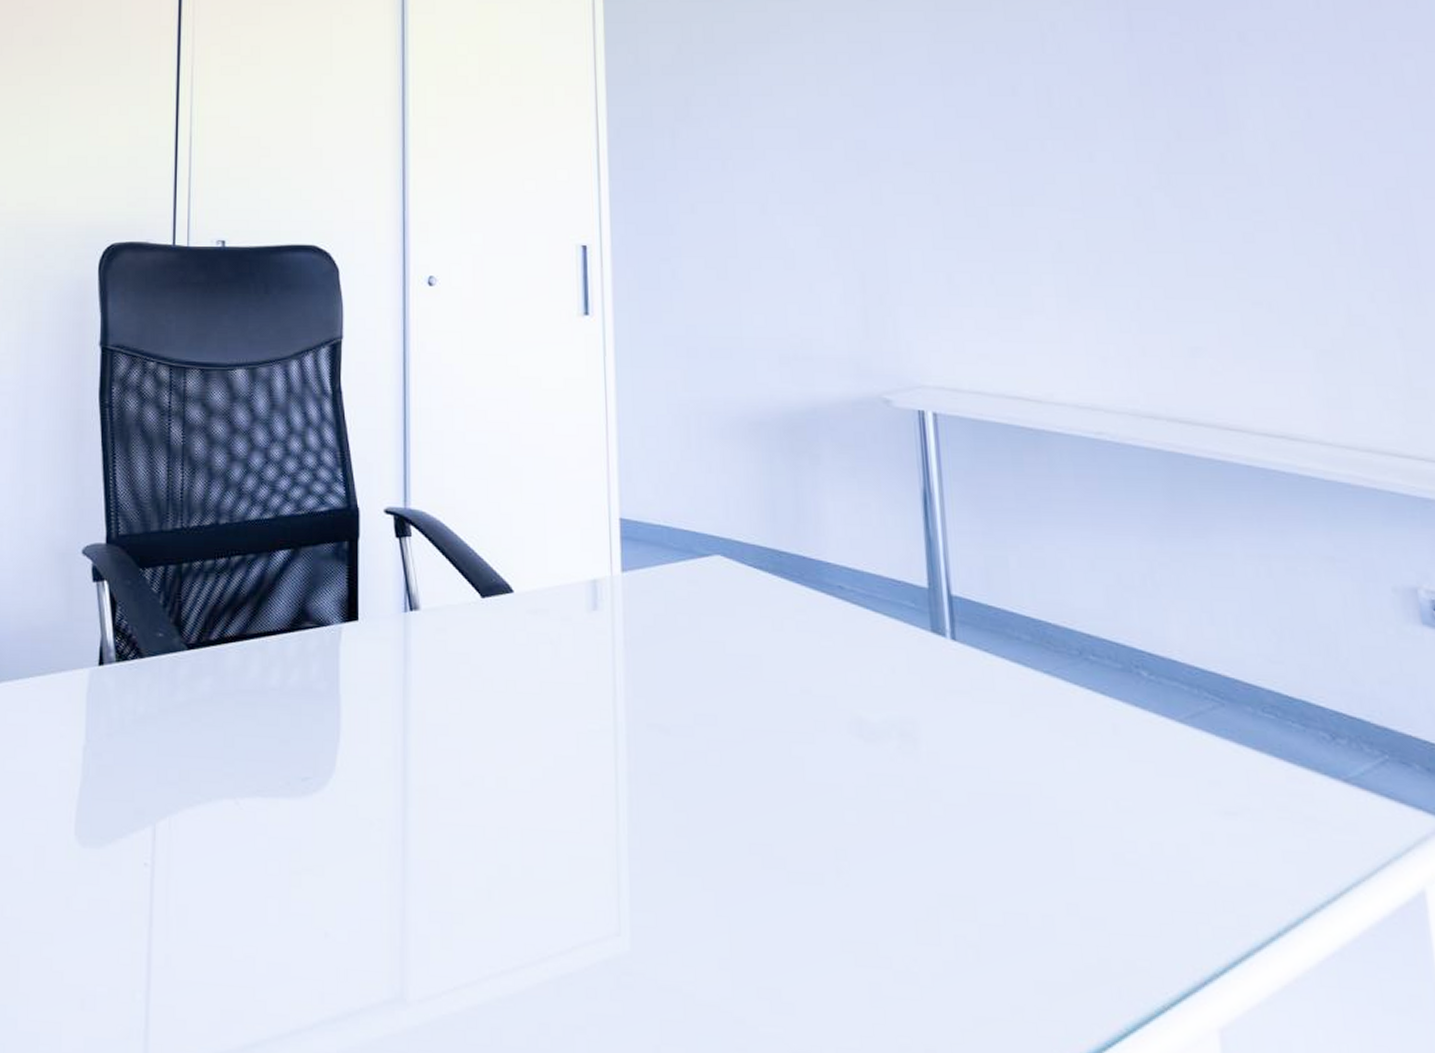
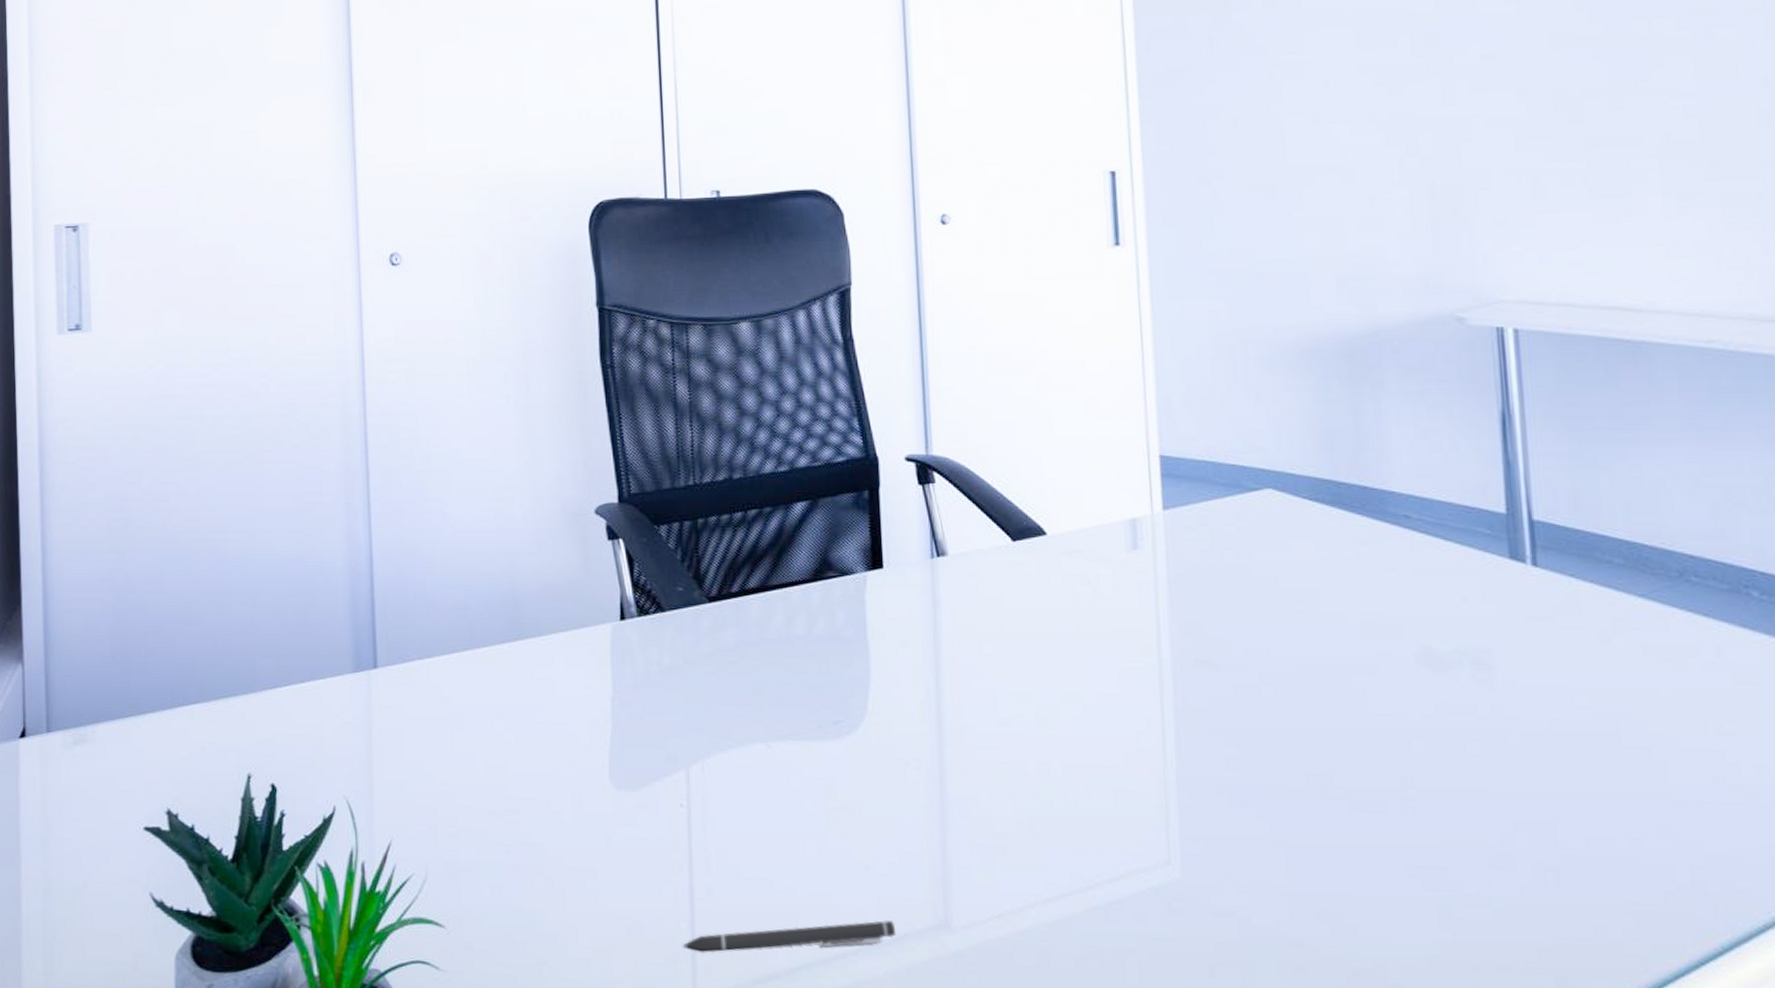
pen: none [137,993,351,1028] -> present [683,920,895,953]

